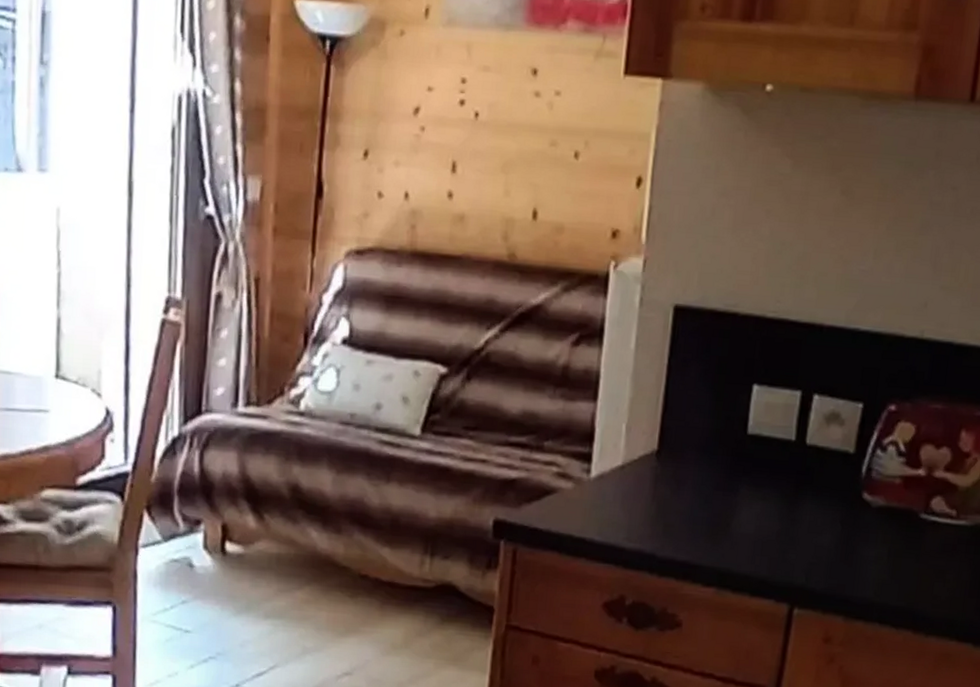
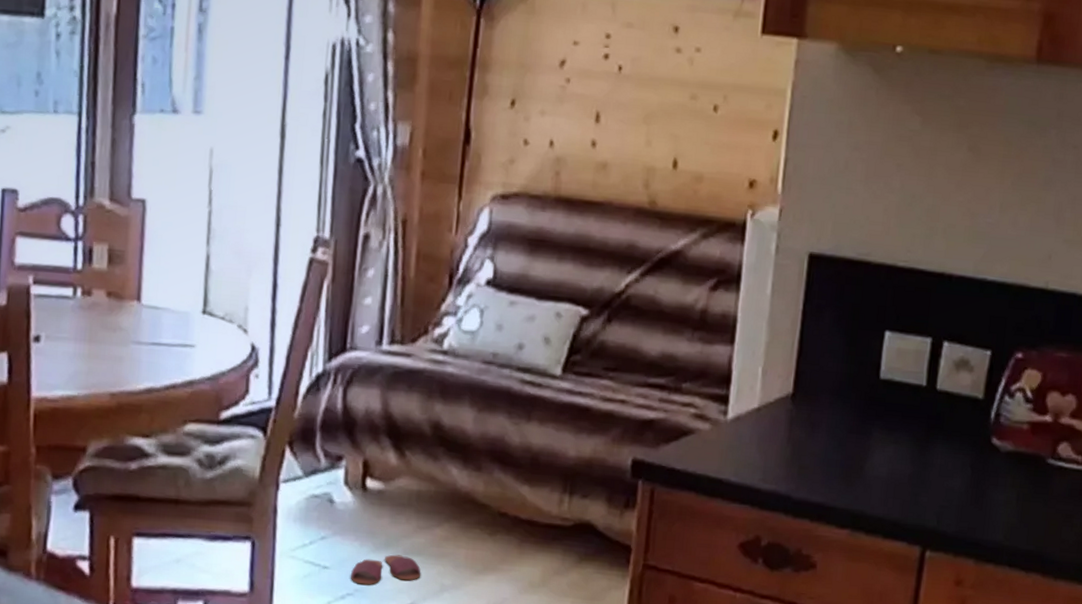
slippers: none [212,618,283,649] -> present [350,554,421,585]

